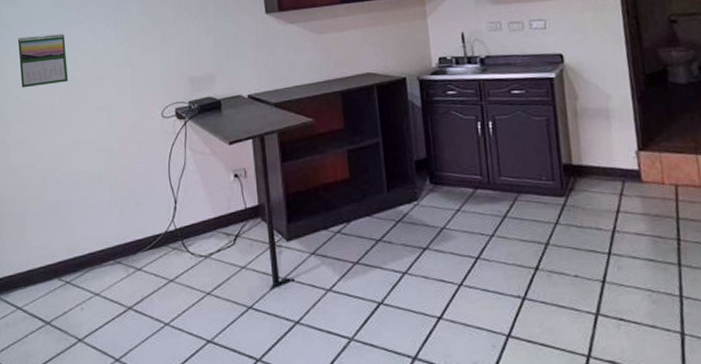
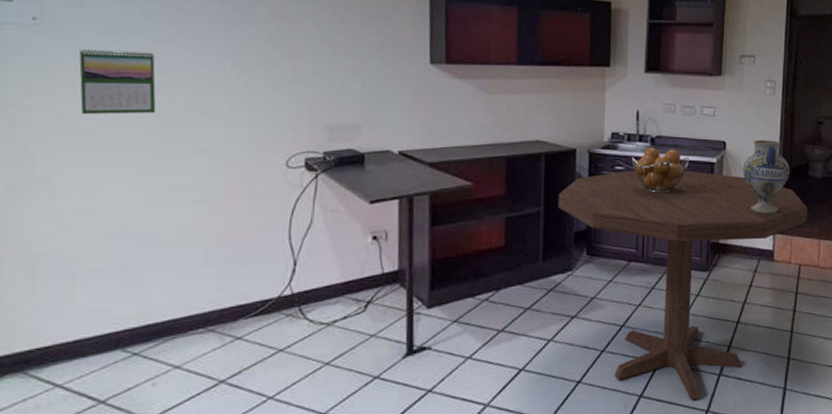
dining table: none [394,89,676,343] -> present [558,170,808,400]
fruit basket: none [462,67,525,115] -> present [631,147,690,193]
pitcher: none [586,47,645,129] -> present [742,140,790,214]

